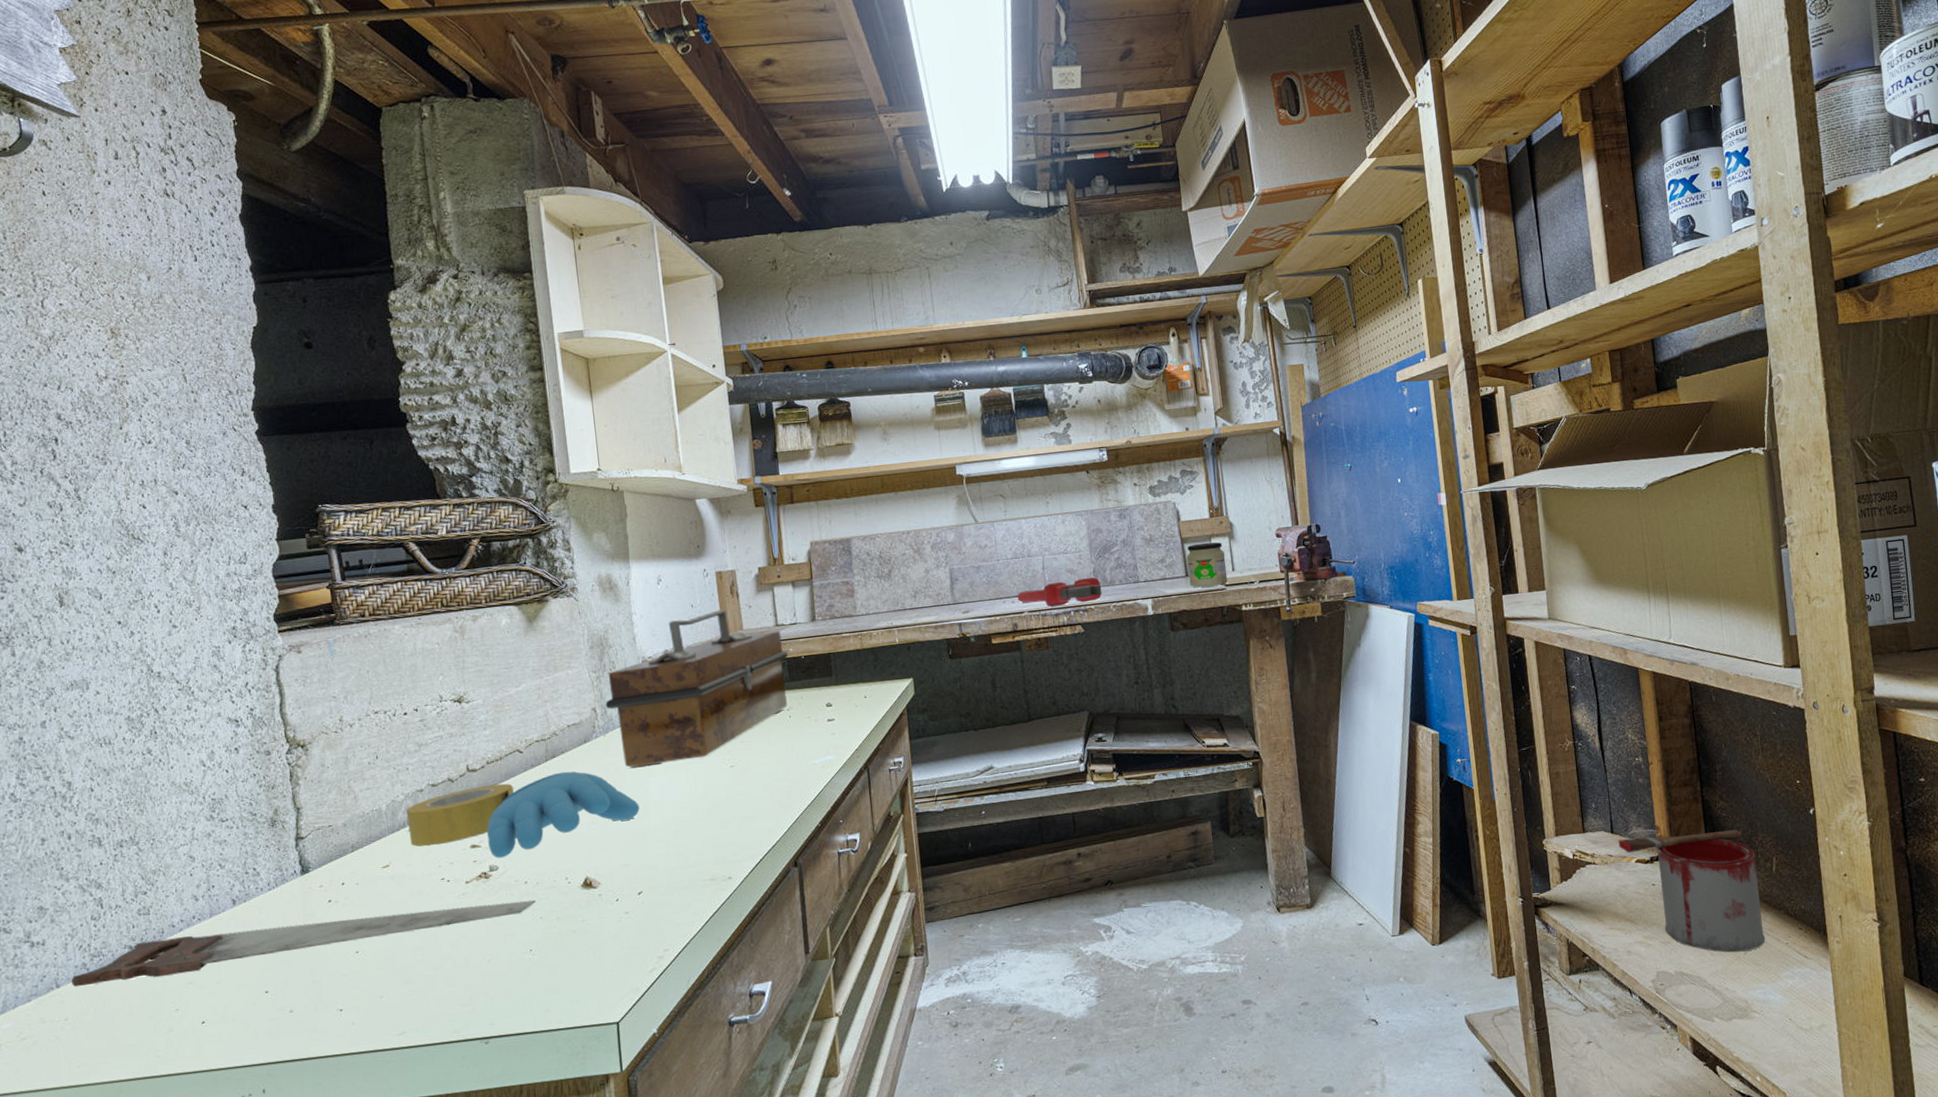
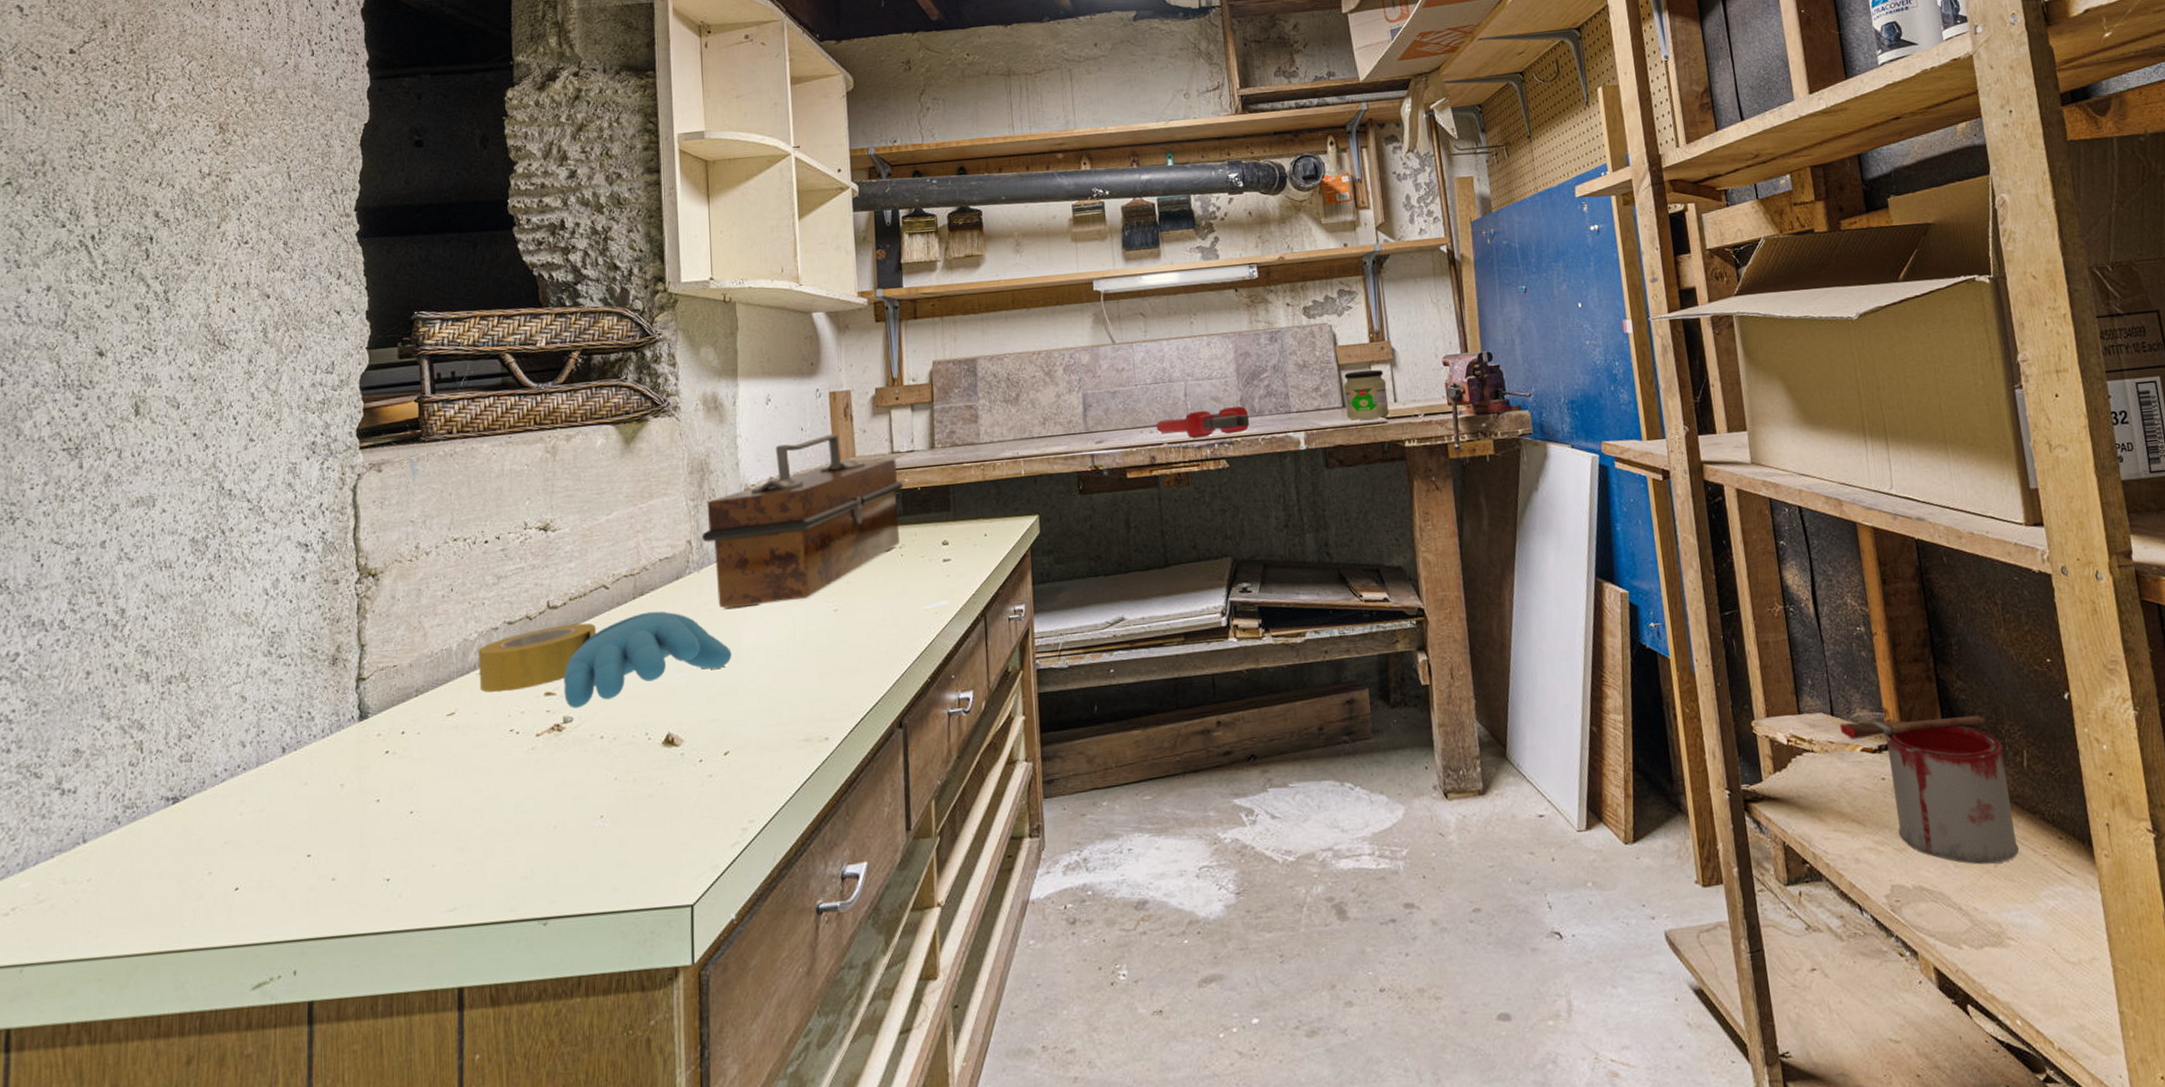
hand saw: present [71,900,536,987] -> none [100,757,611,843]

